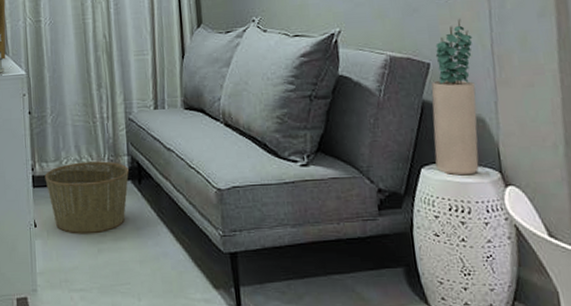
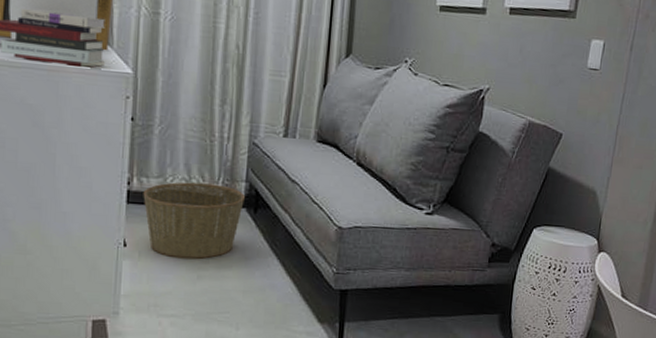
vase: present [431,18,480,176] -> none [546,96,604,240]

